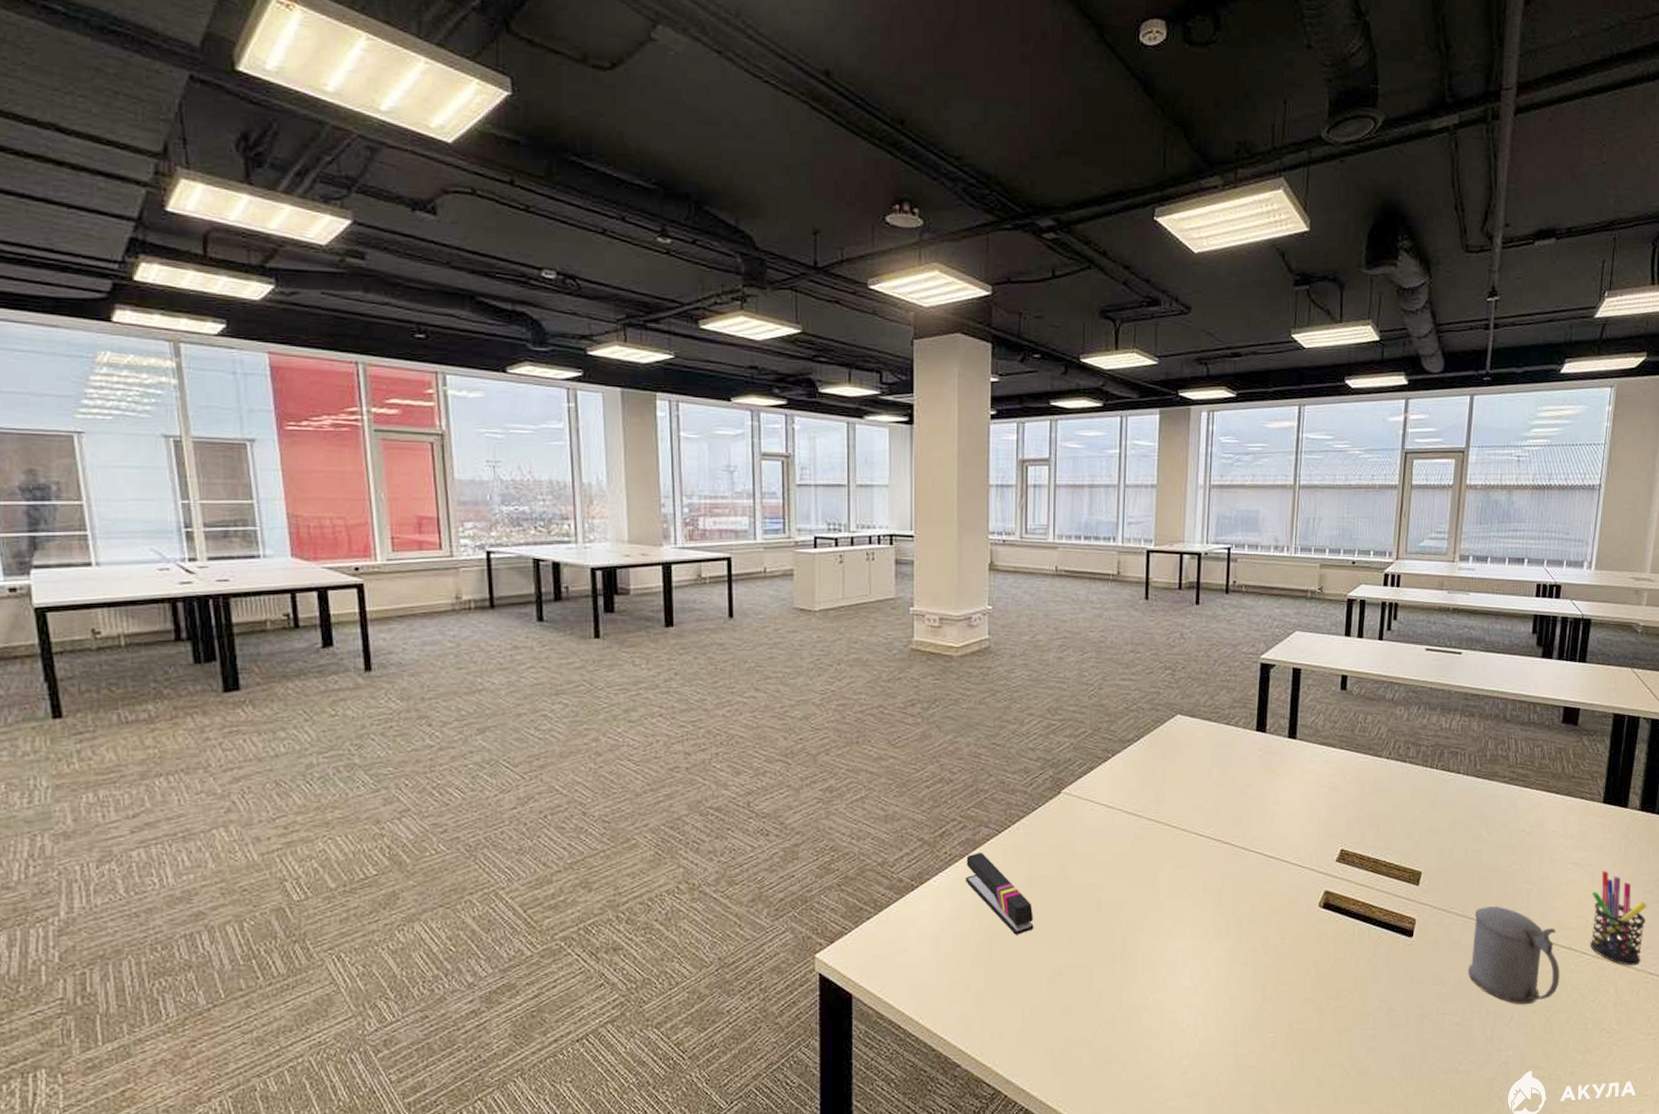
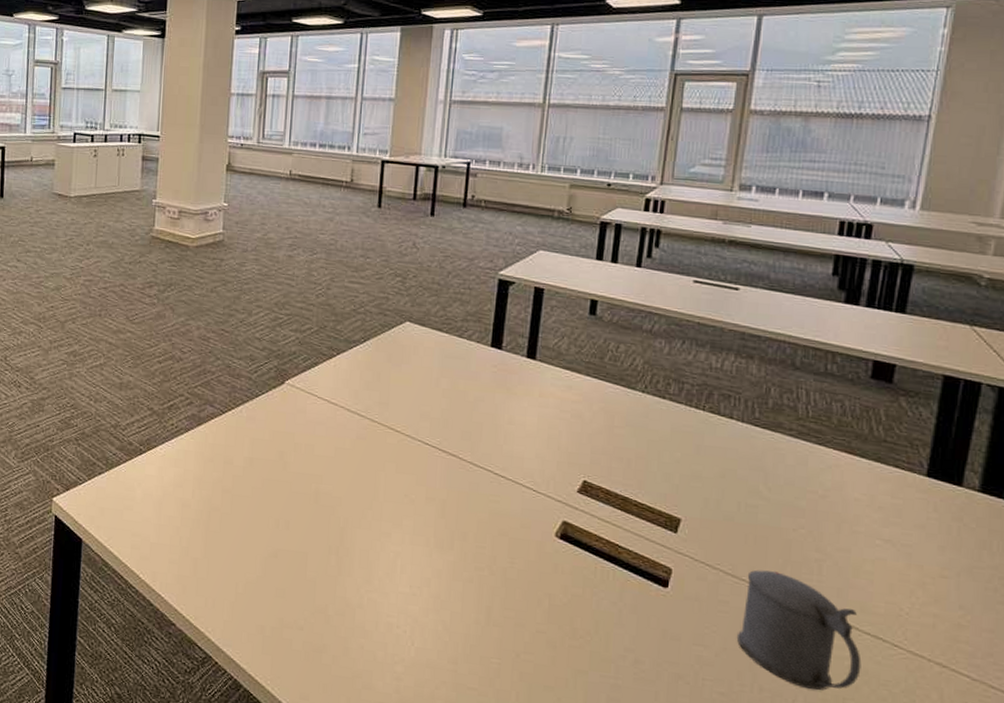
stapler: present [965,852,1034,935] -> none [188,428,252,512]
pen holder: present [1590,871,1647,966] -> none [904,554,989,674]

